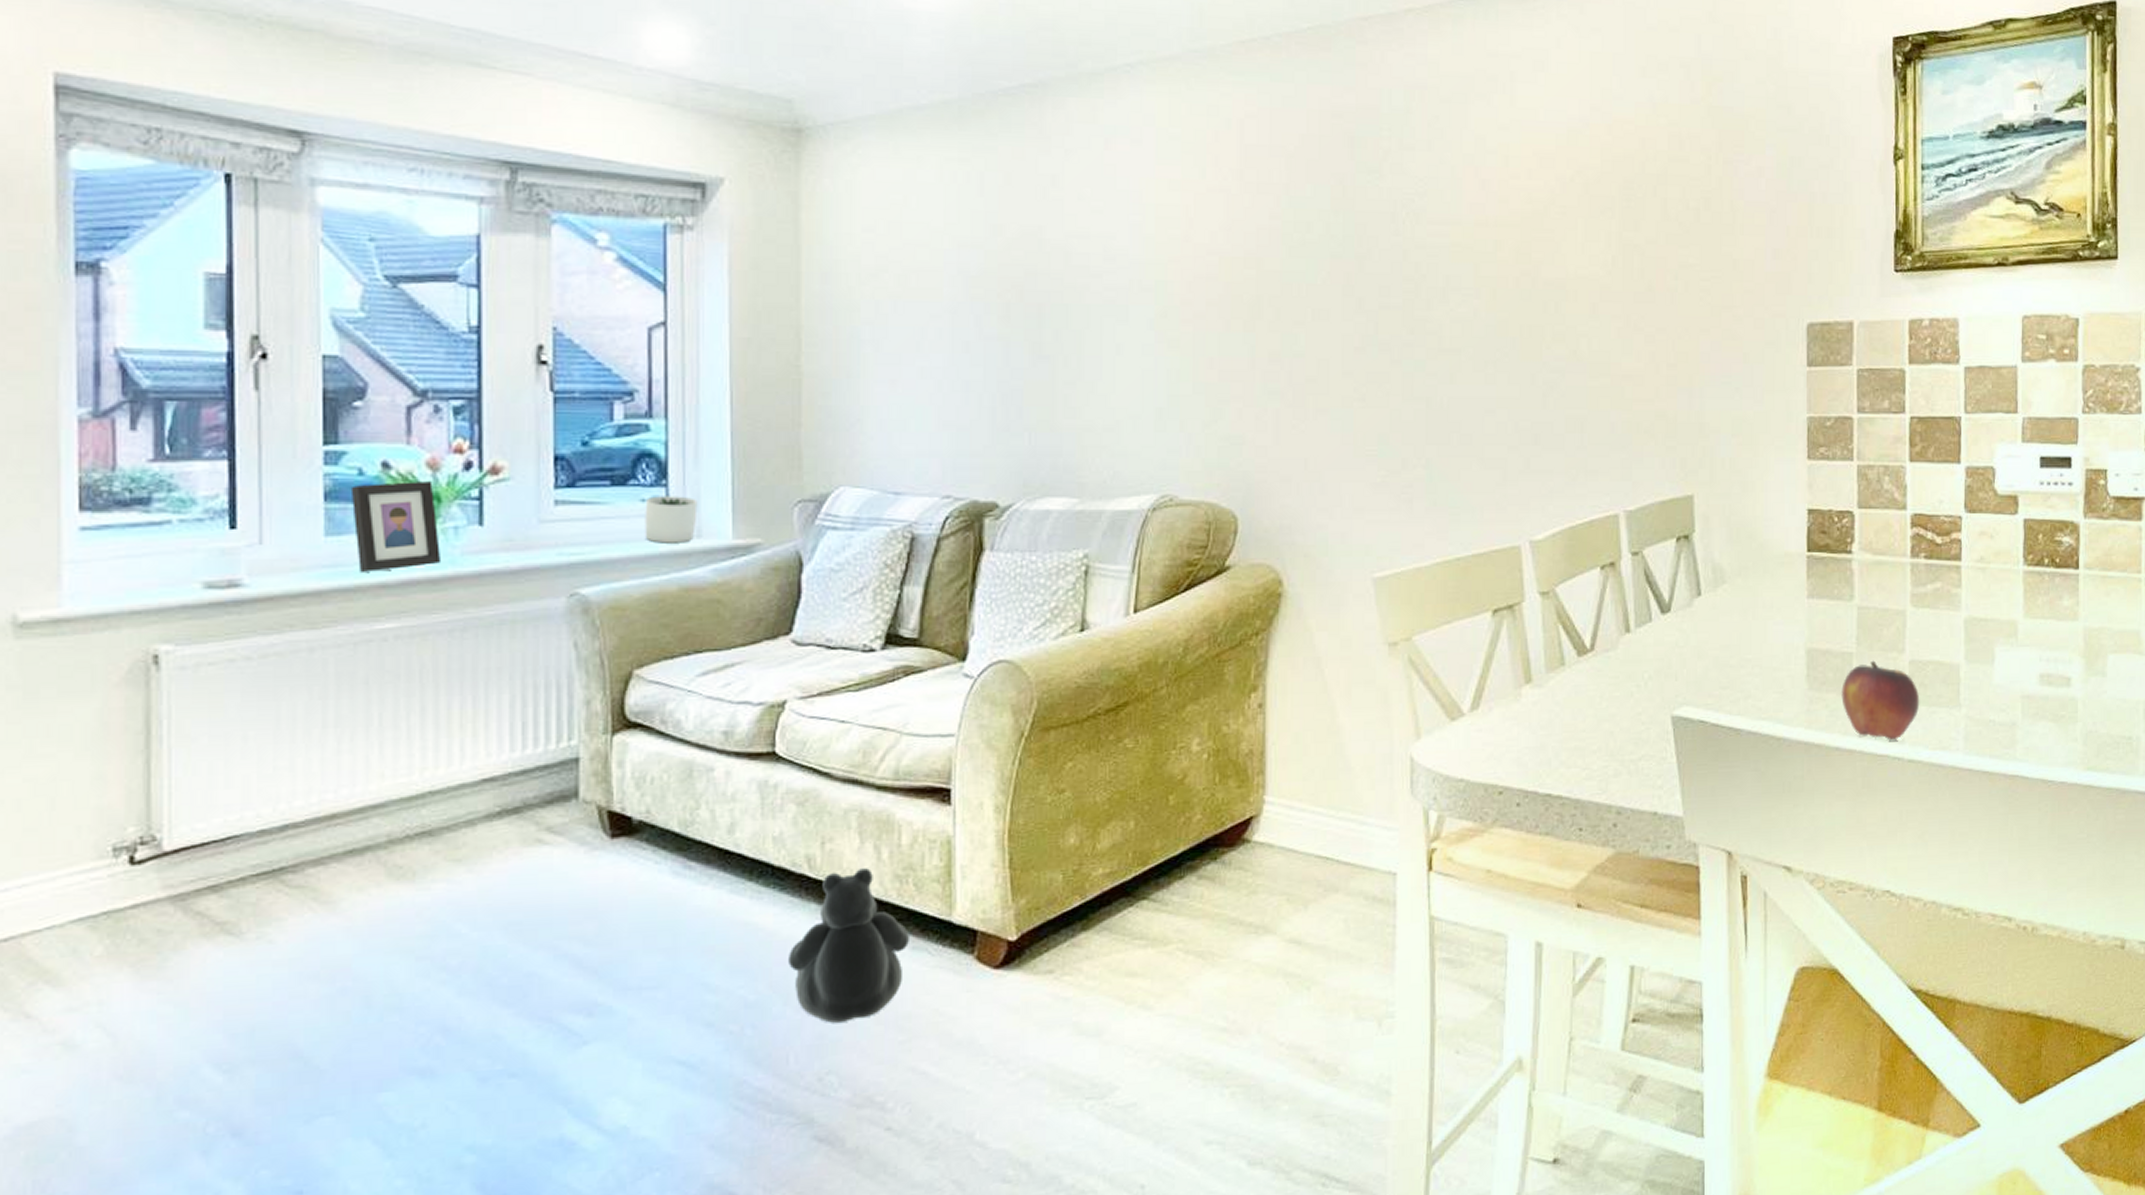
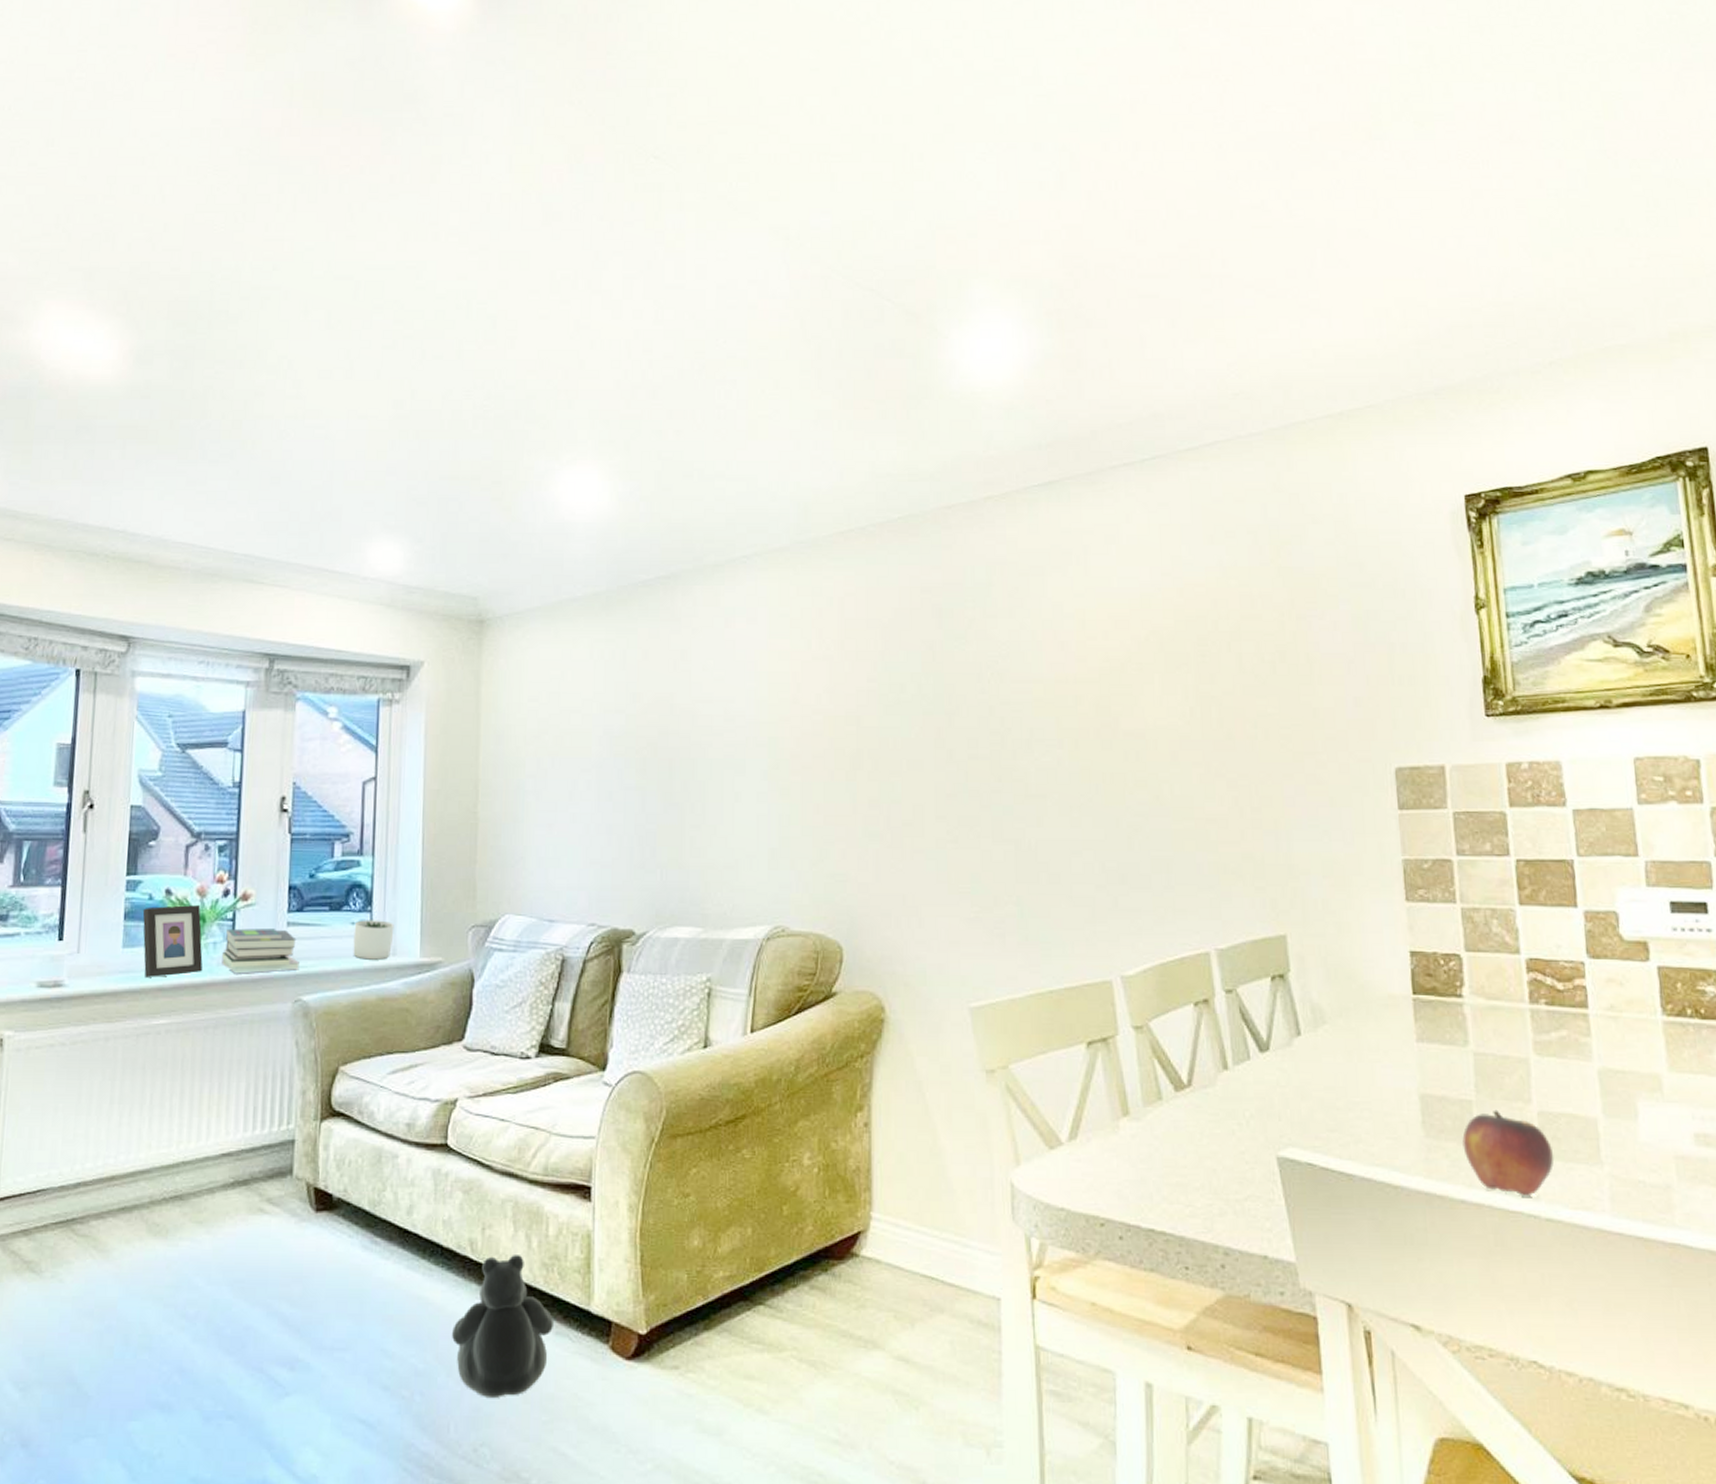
books: none [467,509,574,565] -> present [222,928,299,974]

